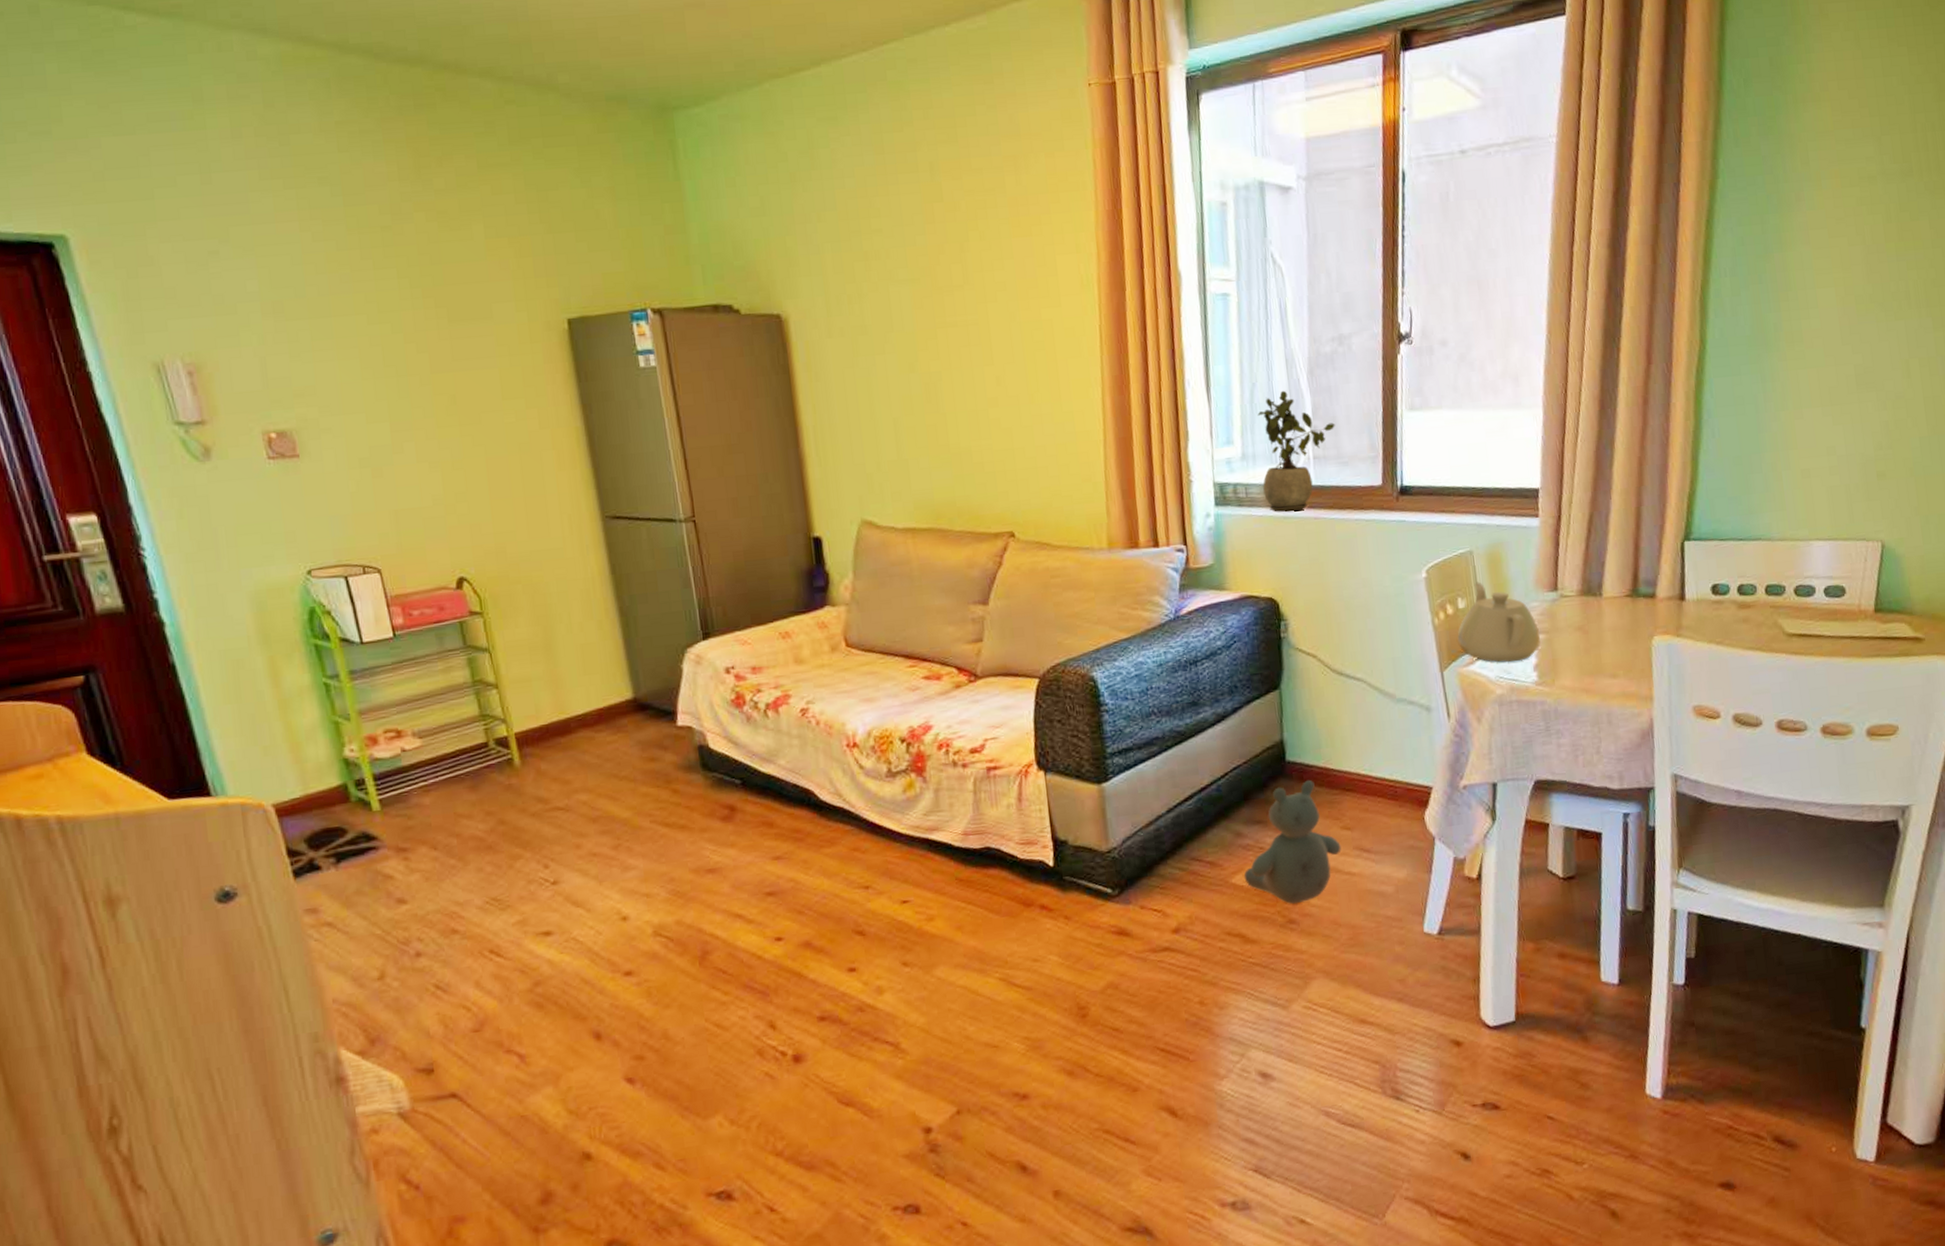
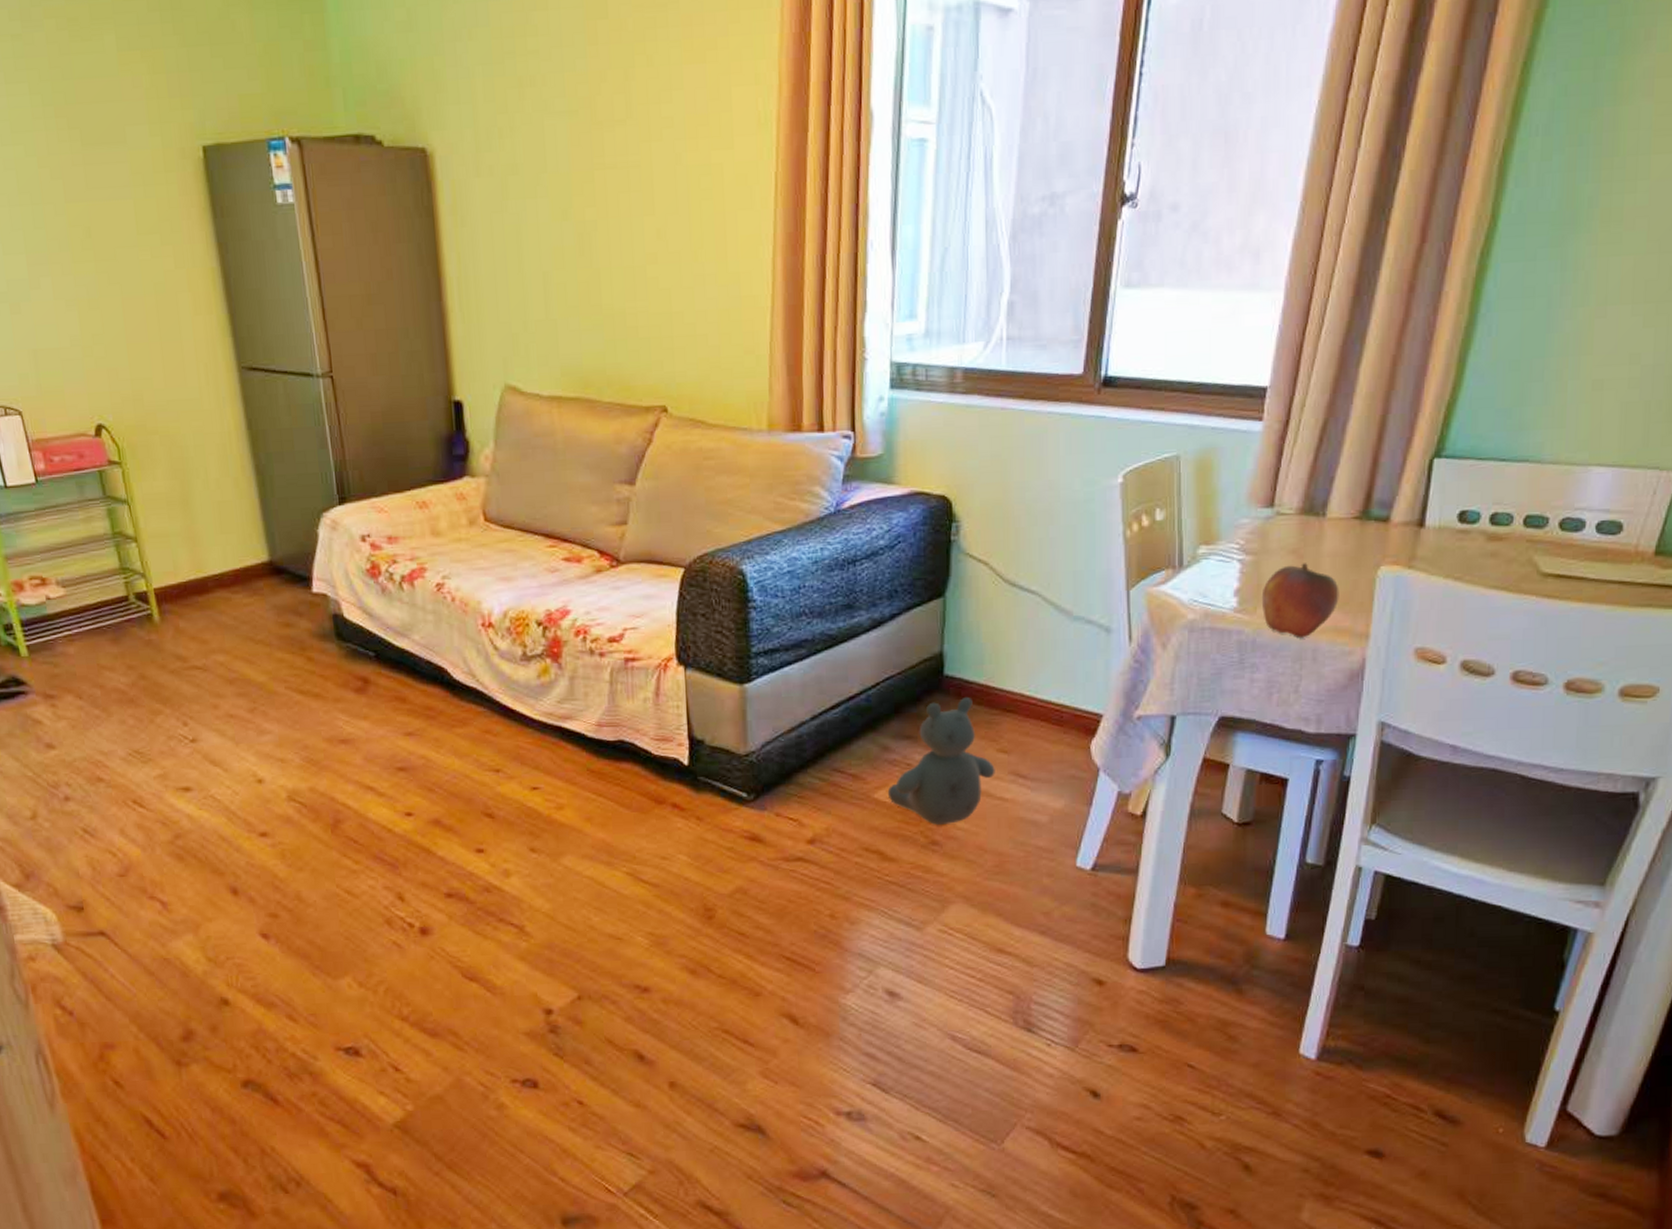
potted plant: present [1257,390,1335,513] -> none [946,257,1036,401]
teapot: present [1456,582,1541,662] -> none [1149,491,1247,584]
fruit: none [1557,638,1624,704] -> present [1261,563,1339,637]

